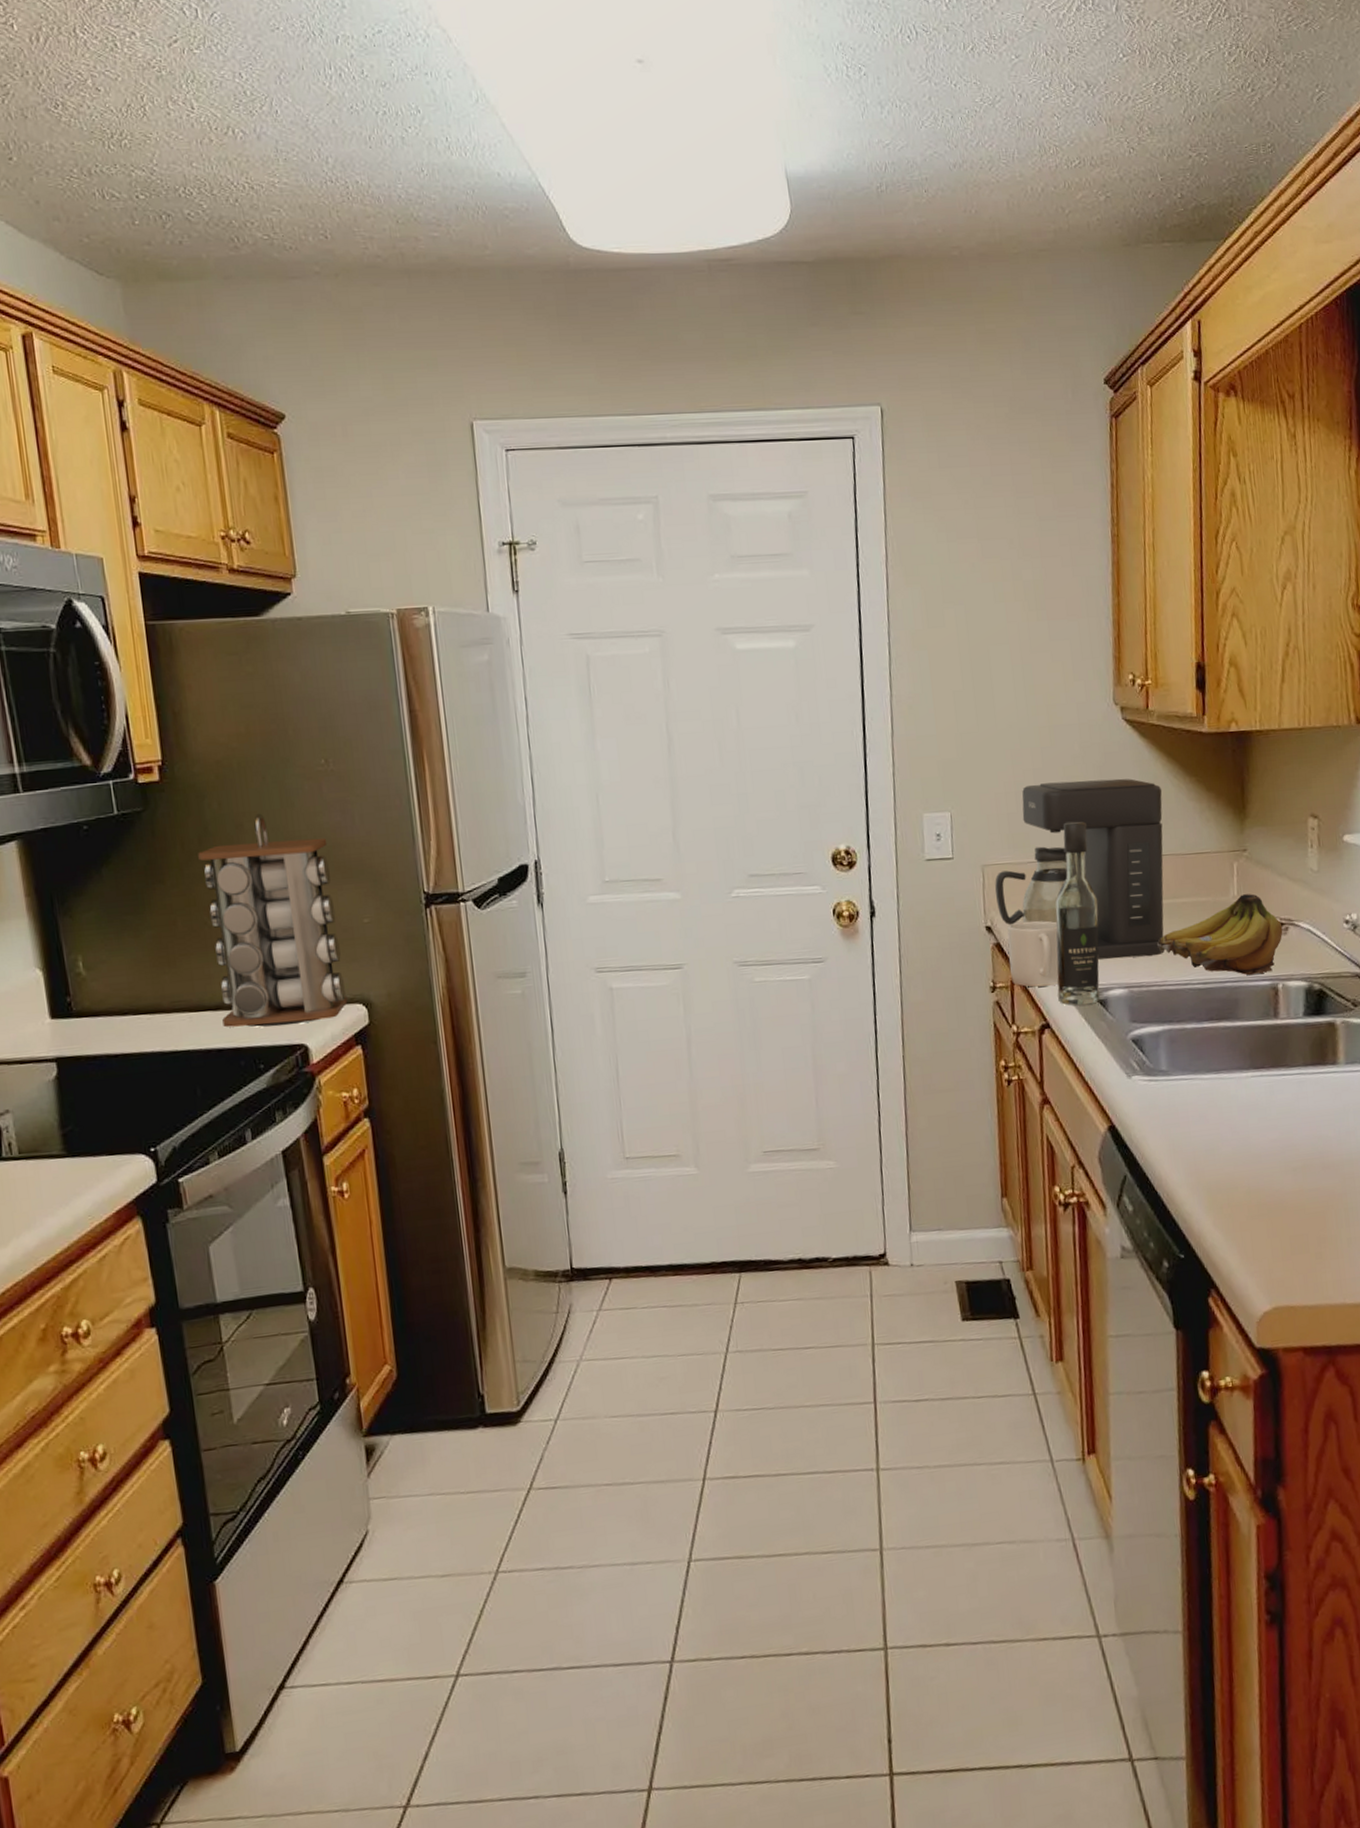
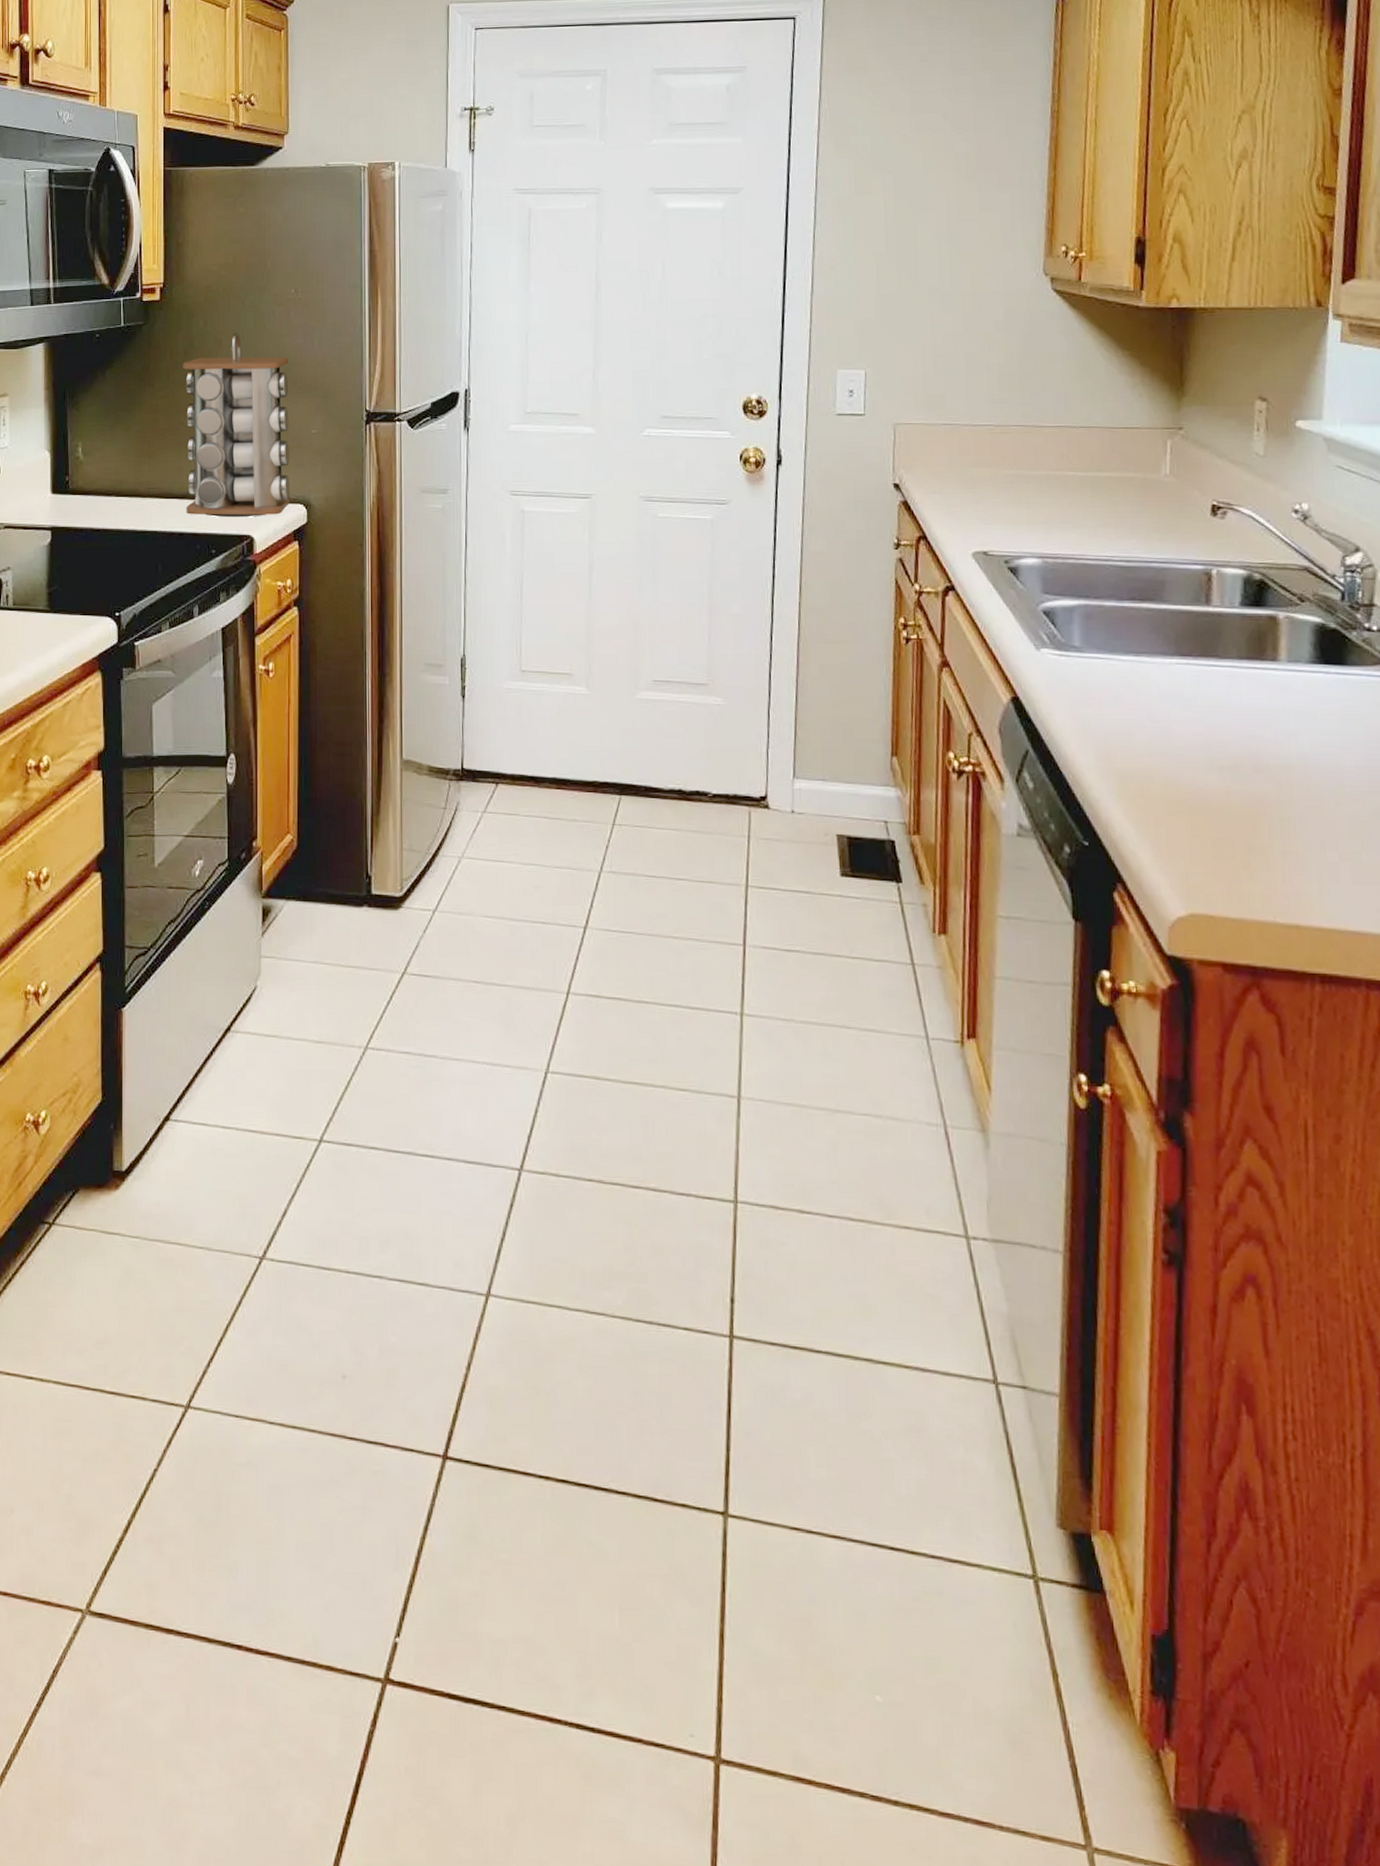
coffee maker: present [995,778,1165,959] -> none [905,347,1092,529]
mug: present [1007,920,1059,987] -> none [915,482,969,548]
bottle: present [1055,821,1100,1006] -> none [965,387,1015,571]
fruit: present [1157,894,1283,976] -> none [1077,473,1221,558]

